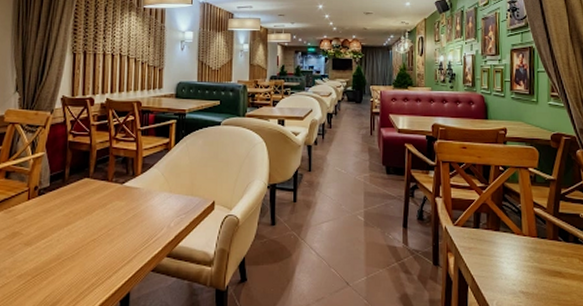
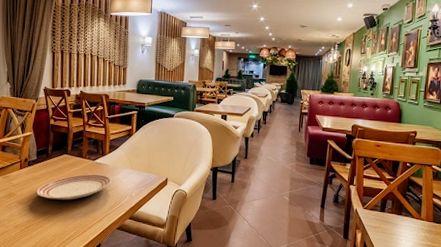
dinner plate: none [48,201,145,237] -> present [36,174,112,200]

